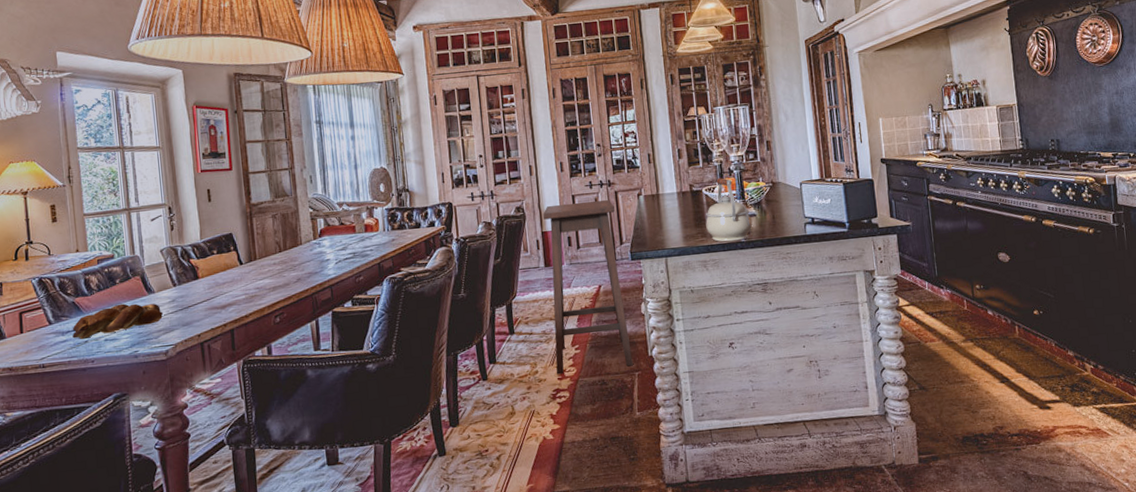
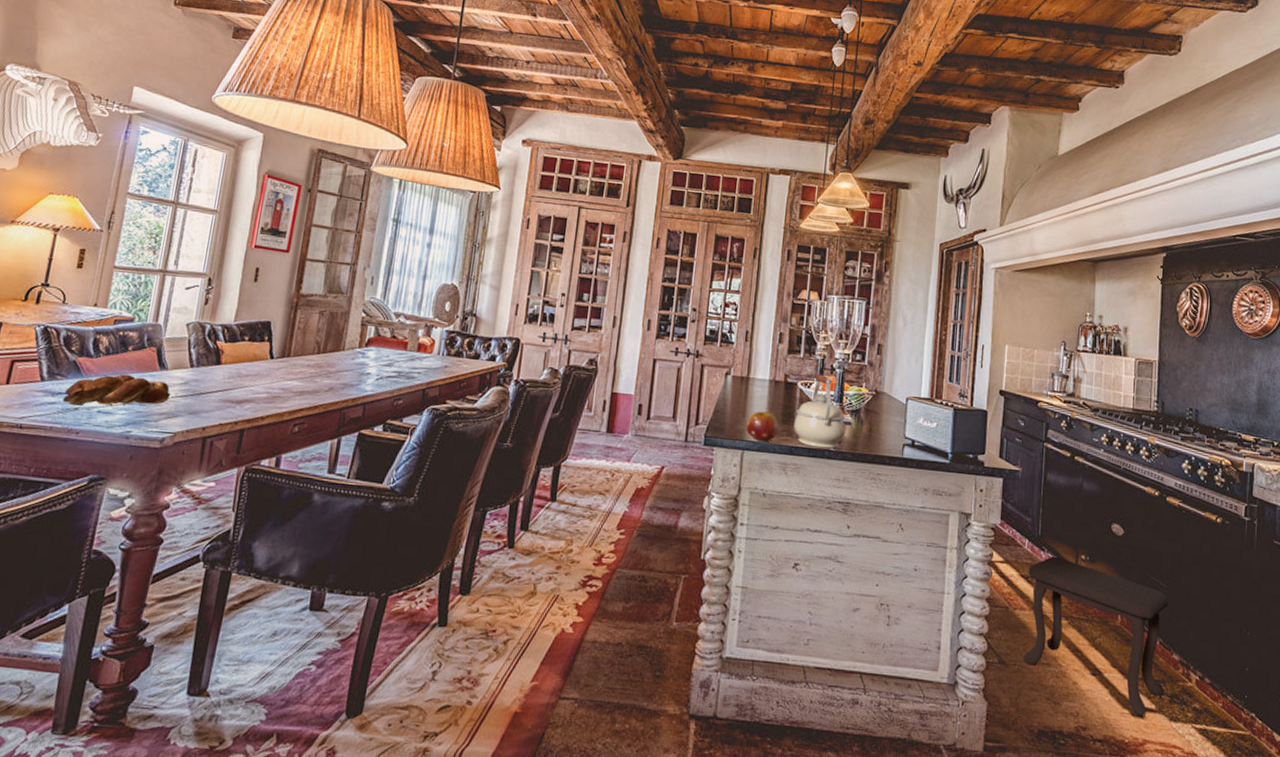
bar stool: present [543,200,633,375] -> none [592,365,697,567]
fruit: none [664,220,693,246] -> present [746,411,779,441]
stool: none [932,290,1064,408] -> present [1023,556,1169,716]

